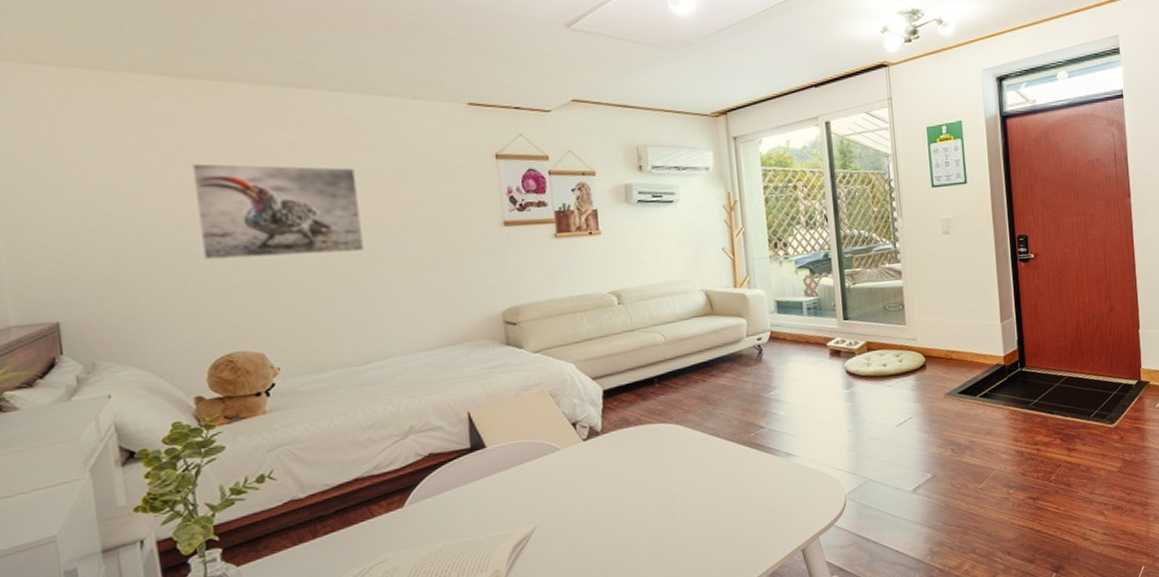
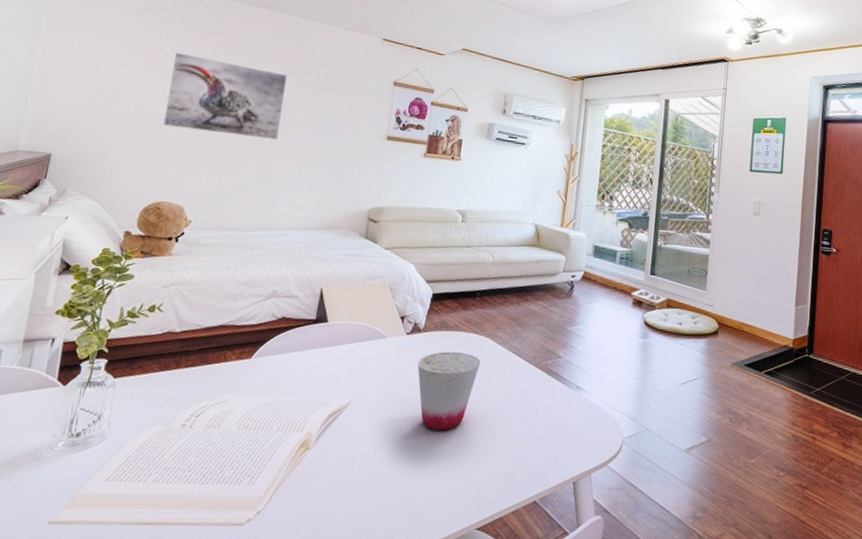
cup: none [603,446,676,534] -> present [417,351,481,431]

